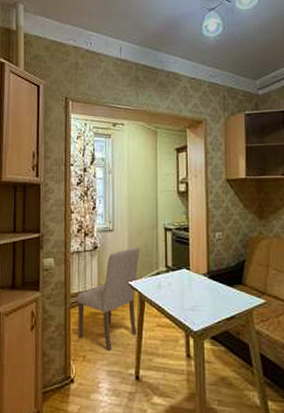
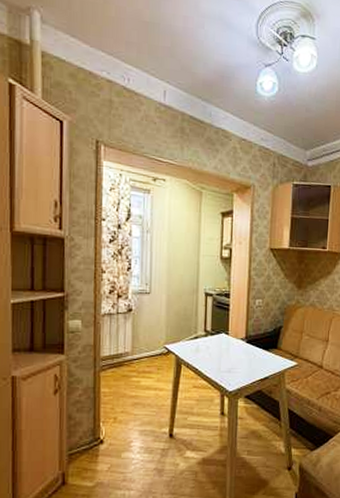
dining chair: present [76,248,140,351] -> none [107,312,179,412]

